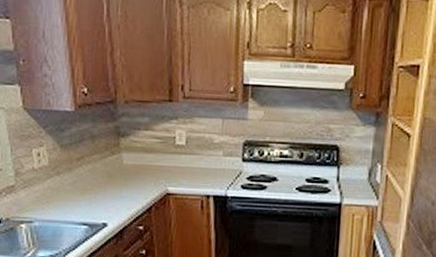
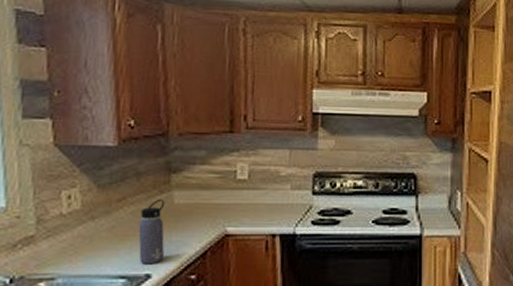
water bottle: none [95,159,117,215] -> present [138,199,165,265]

